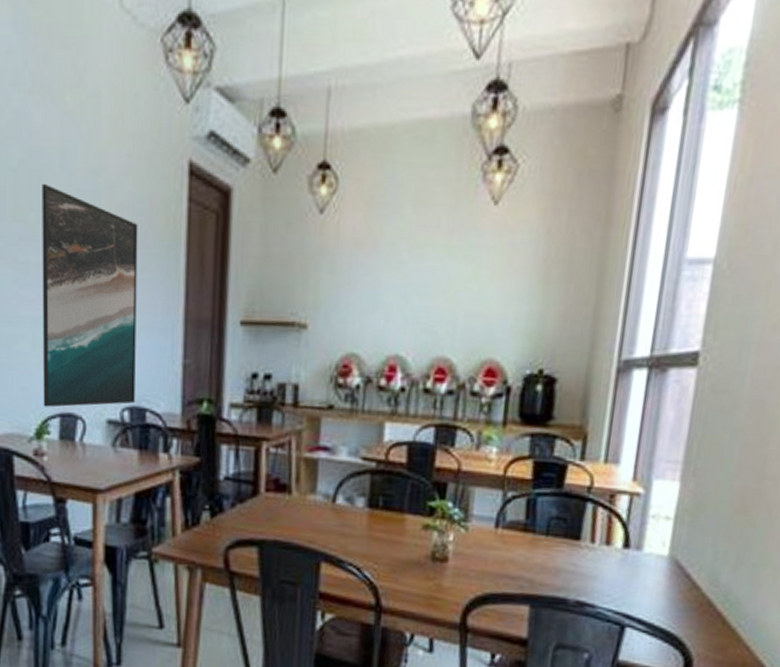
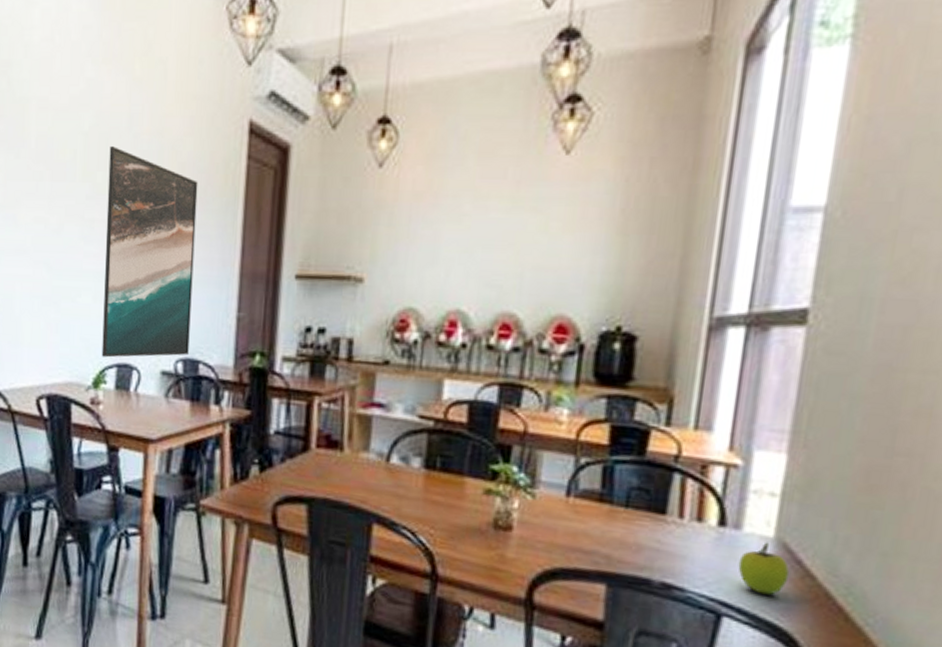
fruit: none [639,560,680,606] -> present [738,542,790,595]

